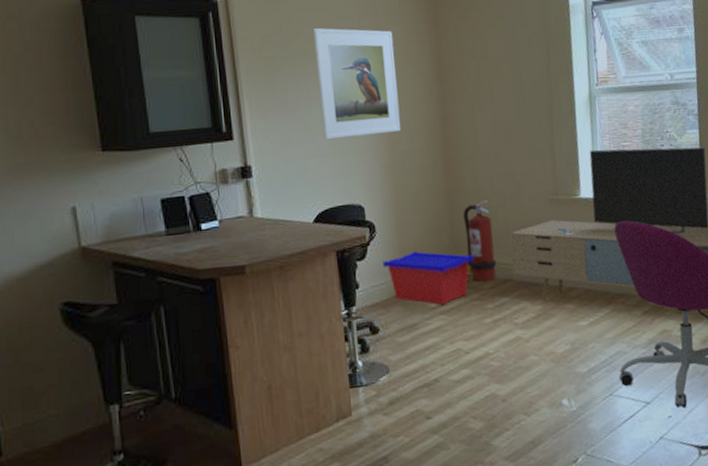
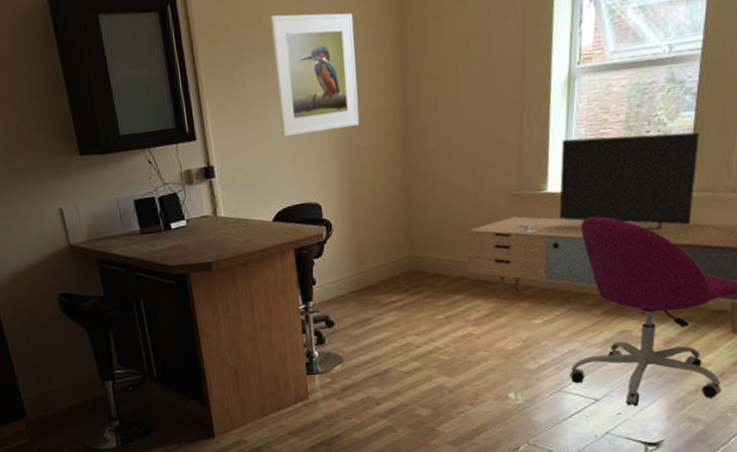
storage bin: present [382,251,474,305] -> none [338,249,428,301]
fire extinguisher: present [462,200,497,282] -> none [420,196,452,280]

